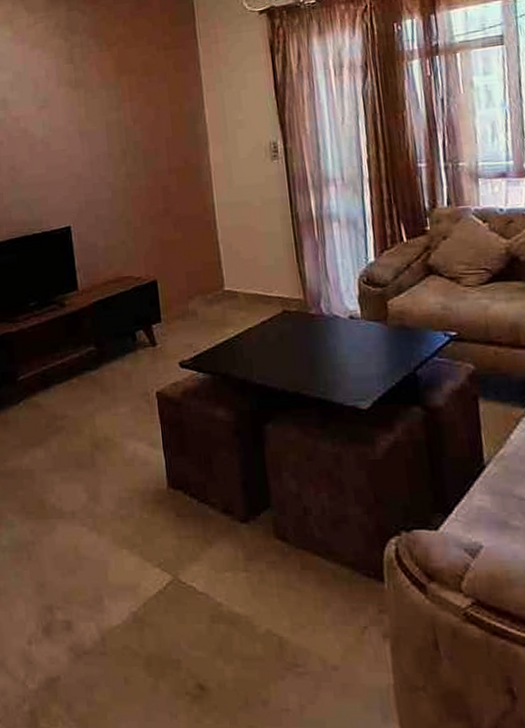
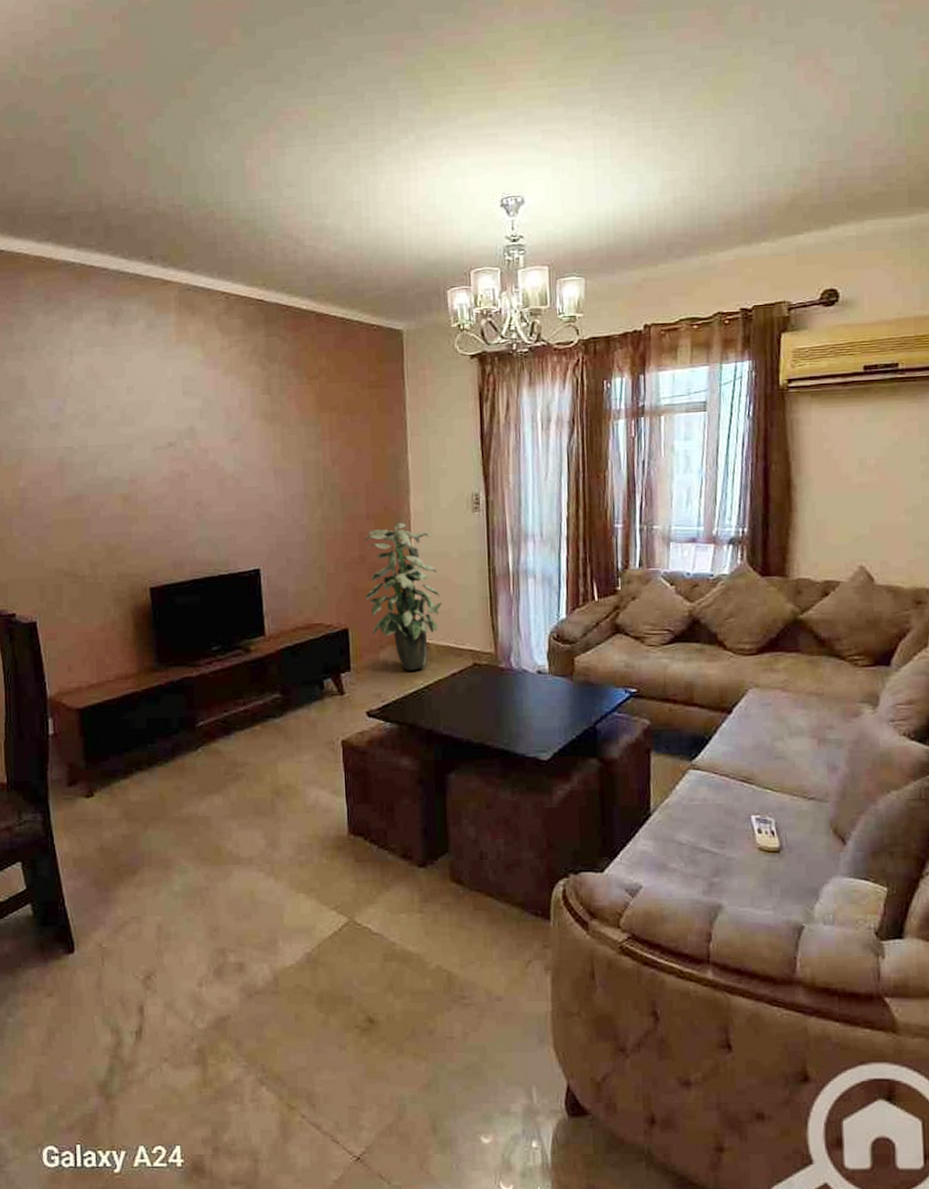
indoor plant: none [167,174,248,321] -> present [364,522,443,671]

